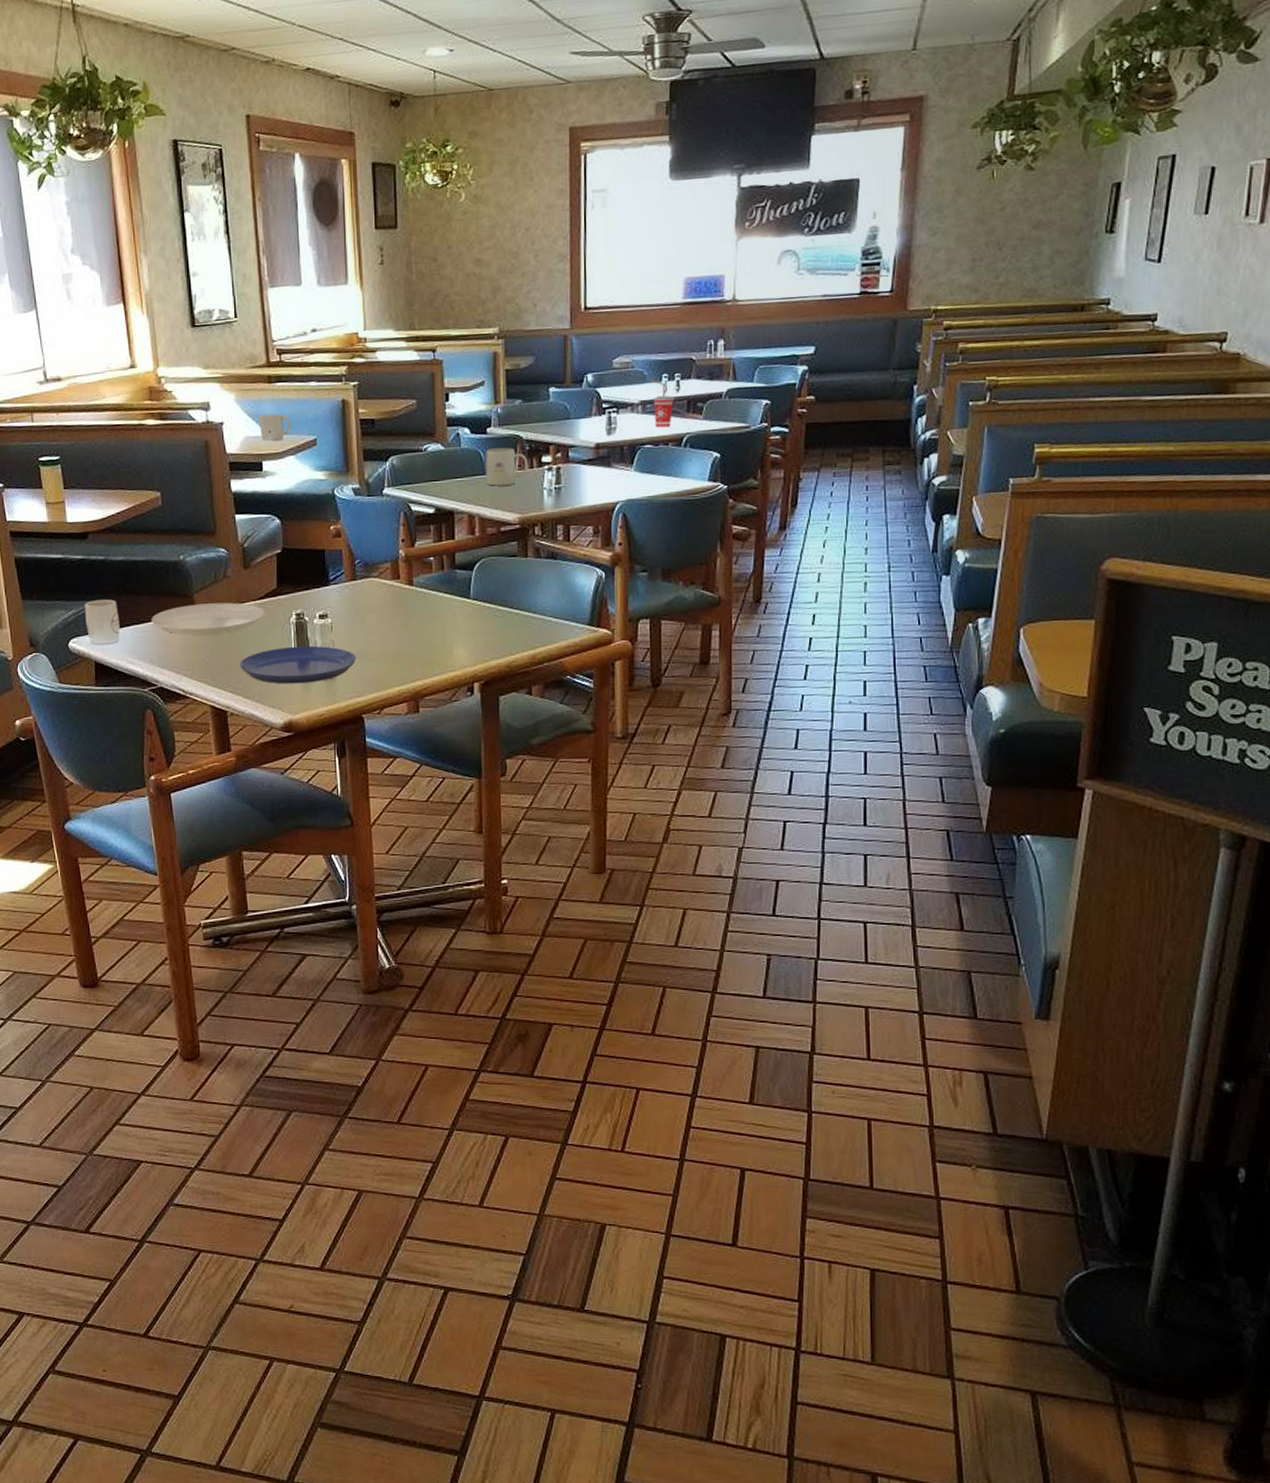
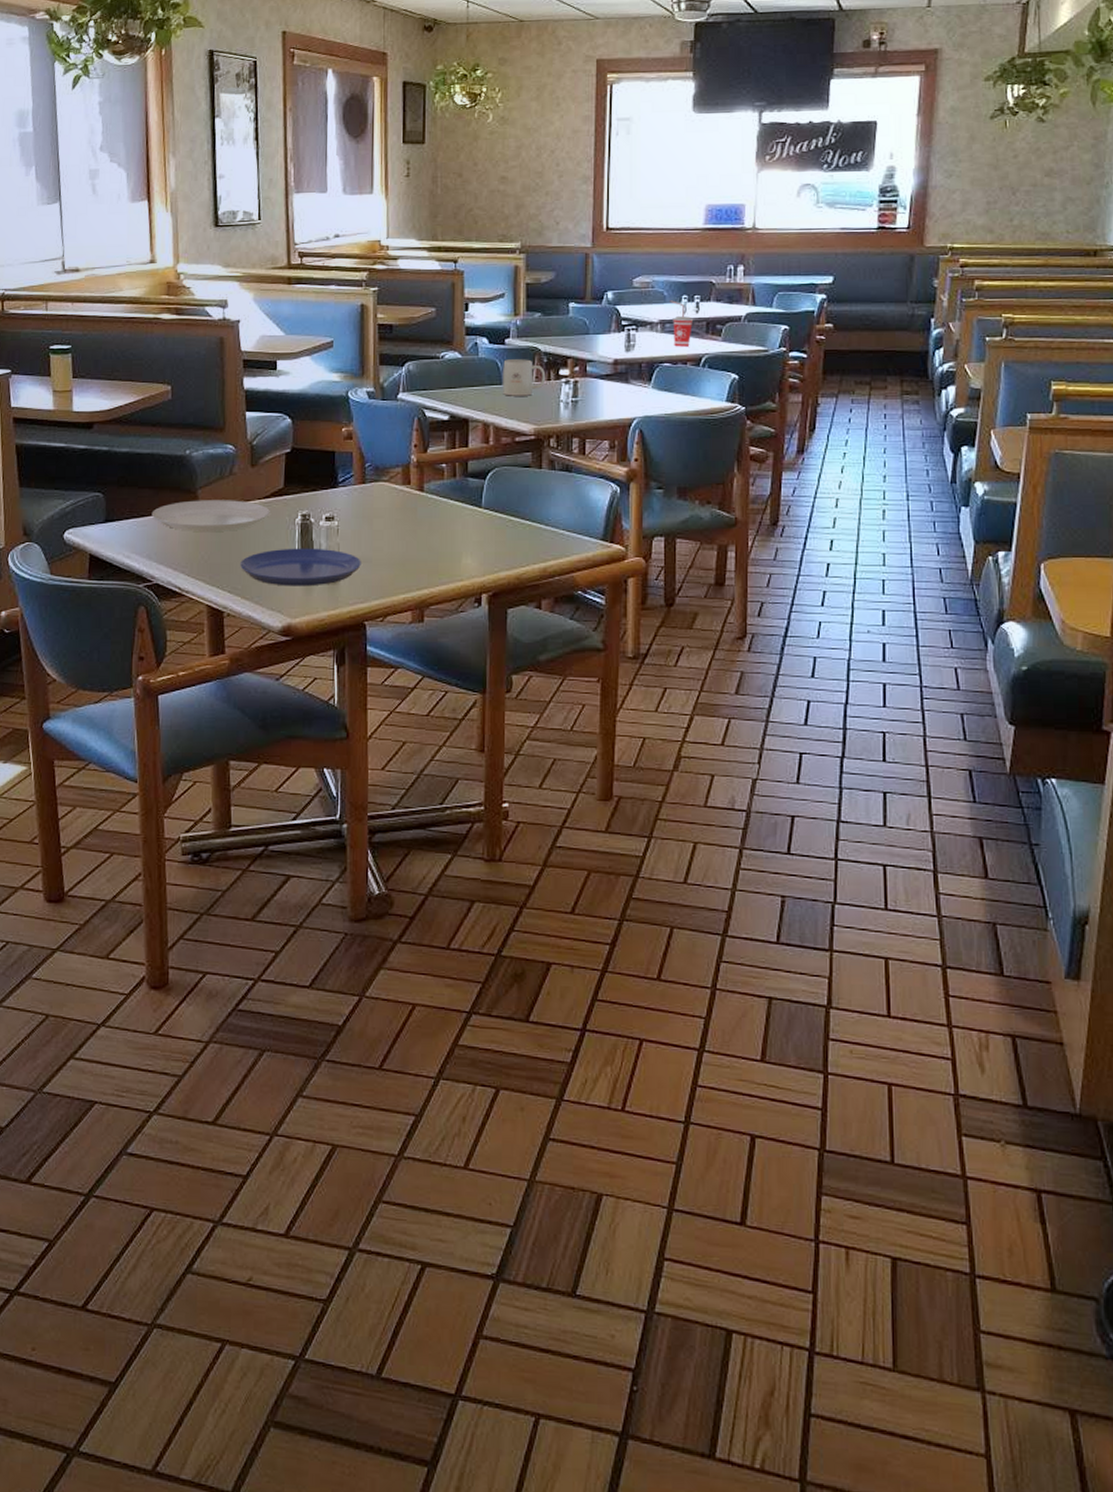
mug: present [85,599,120,646] -> none [83,491,119,538]
mug: present [259,414,291,441] -> none [276,315,308,341]

